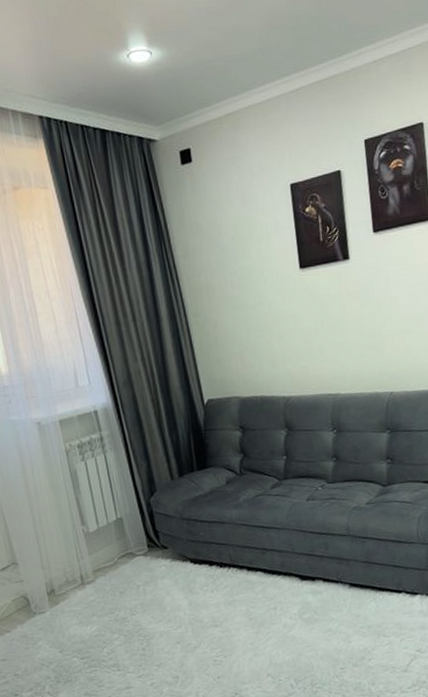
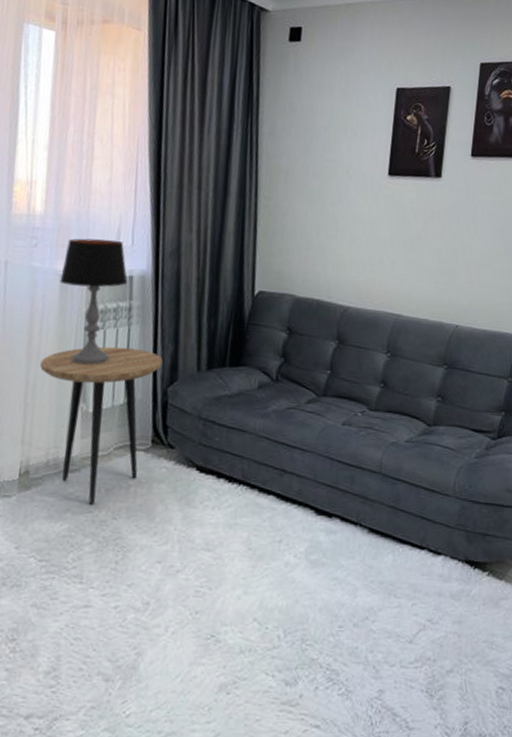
table lamp: none [35,382,95,495] -> present [60,238,128,365]
side table: none [39,471,143,608] -> present [40,346,163,506]

